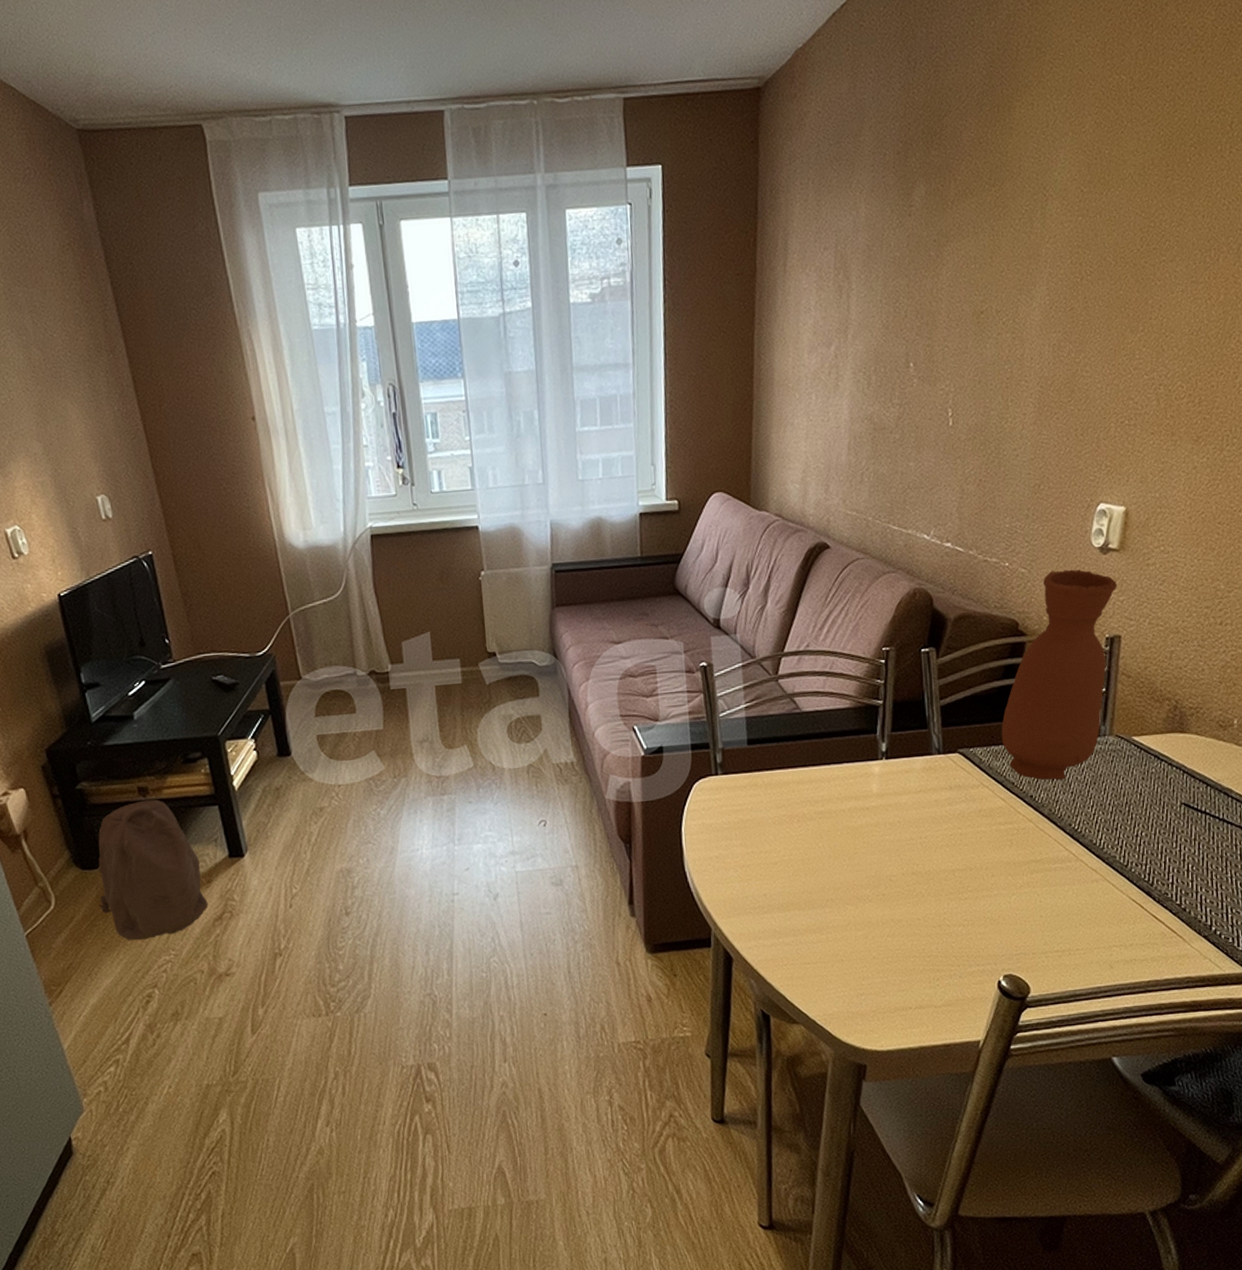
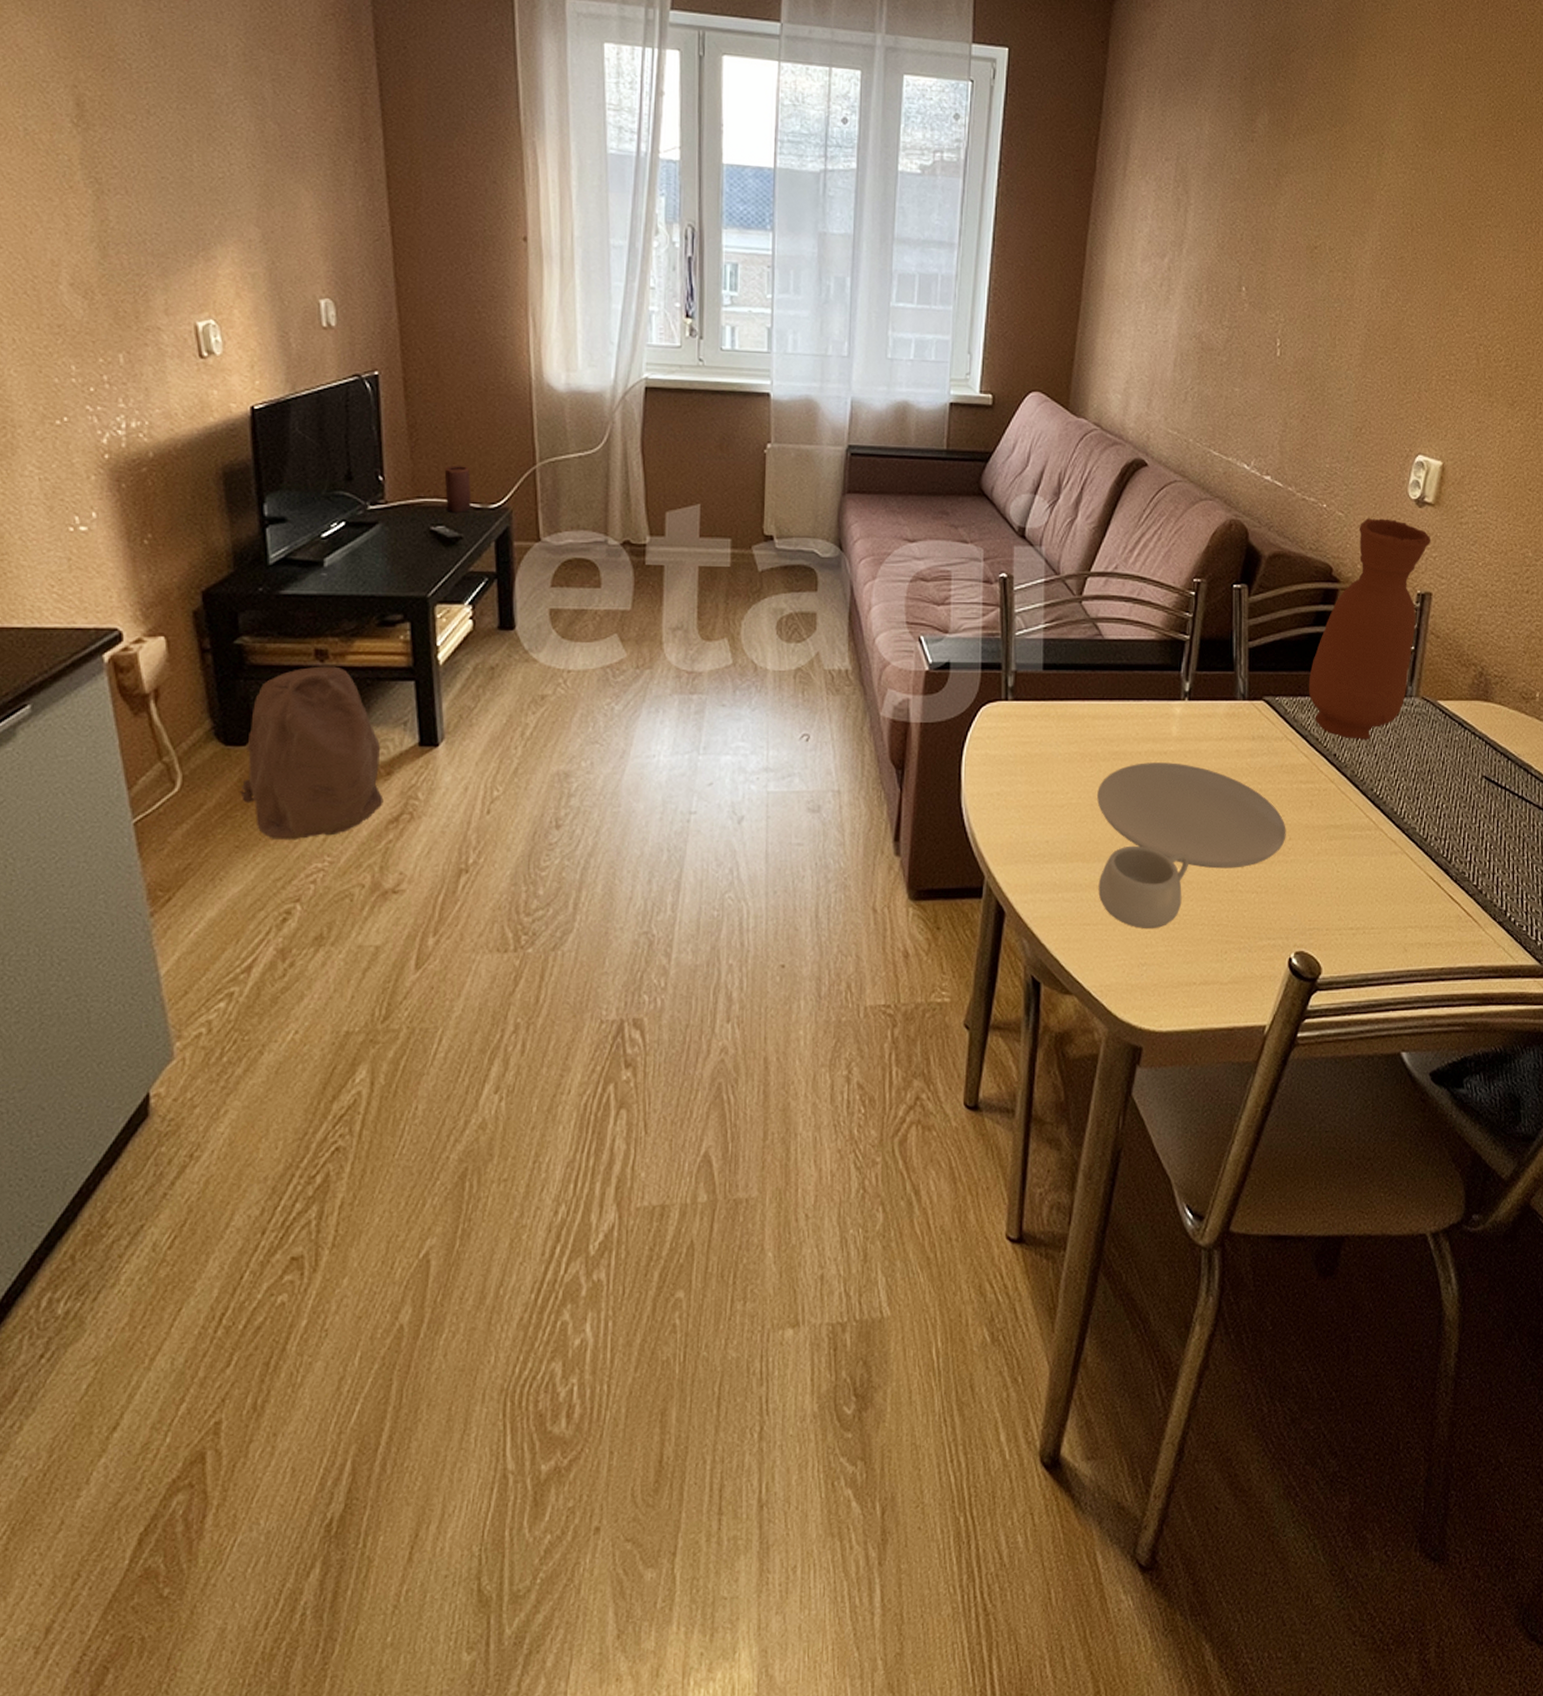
candle: none [216,623,242,663] -> present [444,466,472,513]
plate: none [807,816,989,907] -> present [1097,762,1286,869]
mug: none [814,892,898,964] -> present [1098,845,1189,929]

